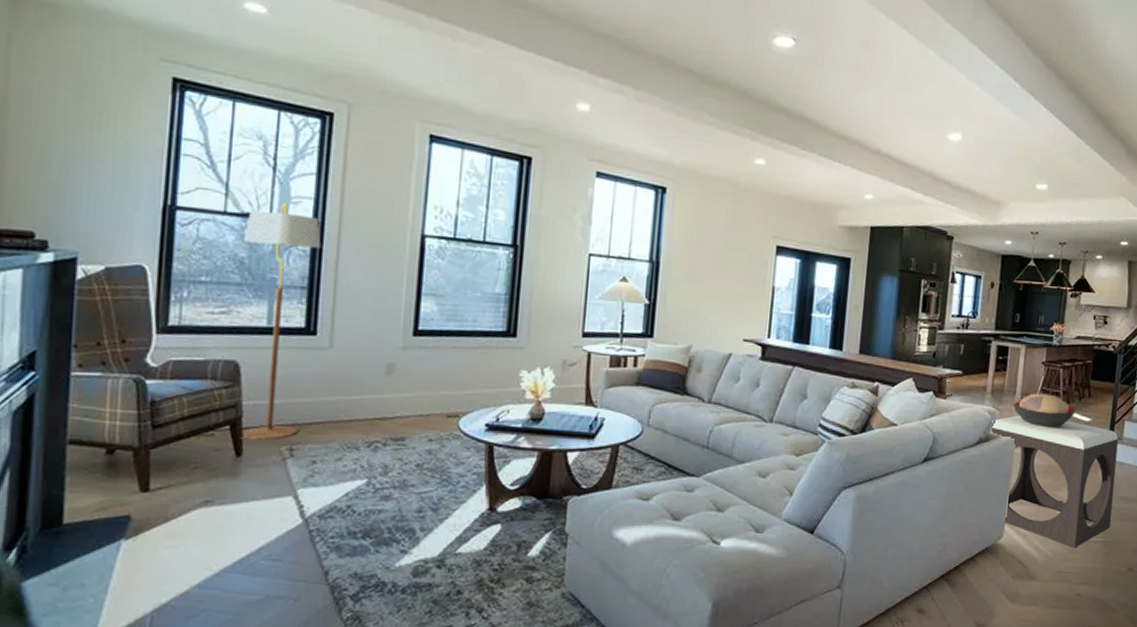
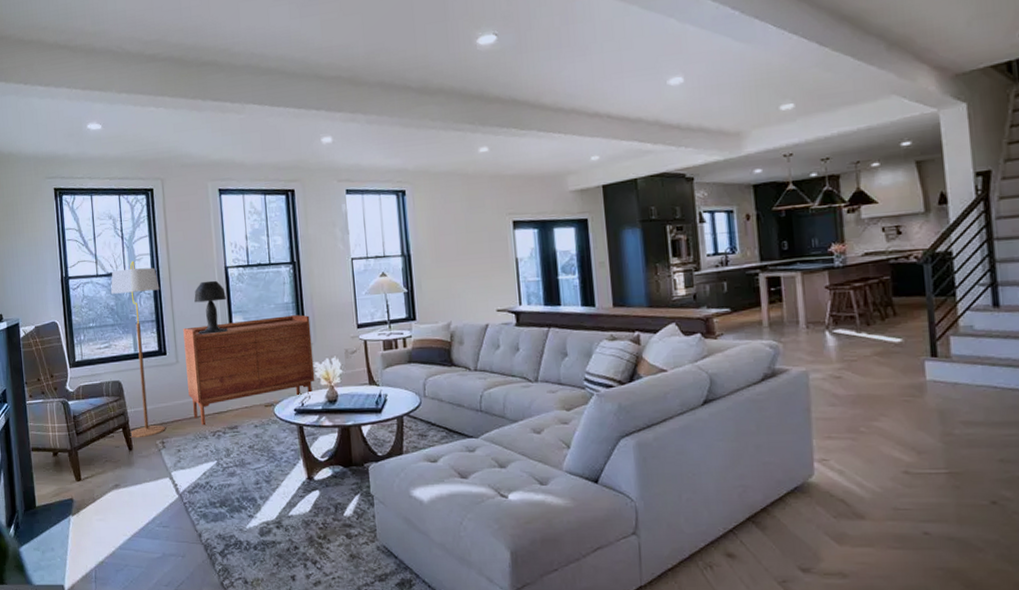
sideboard: none [341,304,525,433] -> present [183,315,315,426]
table lamp: none [369,247,417,318] -> present [194,280,228,335]
footstool: present [992,415,1119,548] -> none [775,344,956,482]
decorative bowl: present [1012,393,1077,428] -> none [797,319,881,355]

